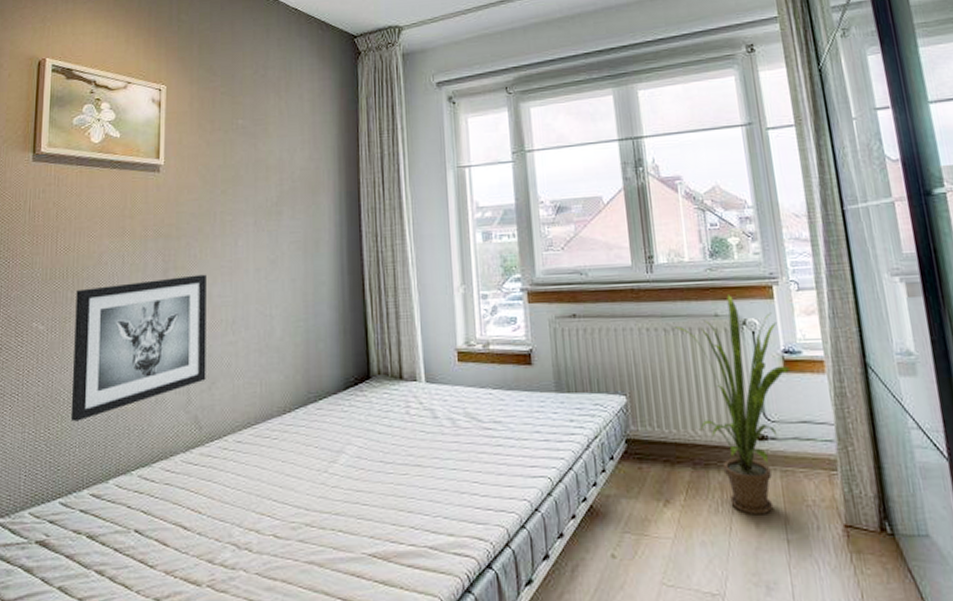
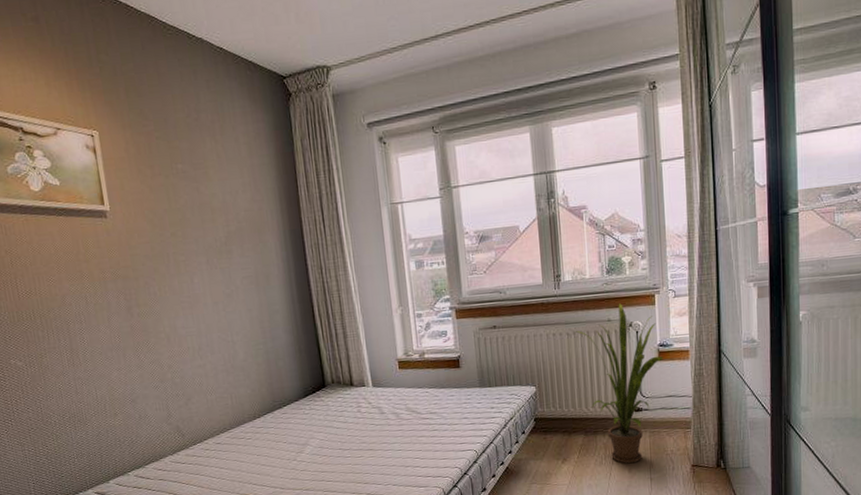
wall art: present [70,274,206,422] -> none [46,309,182,439]

